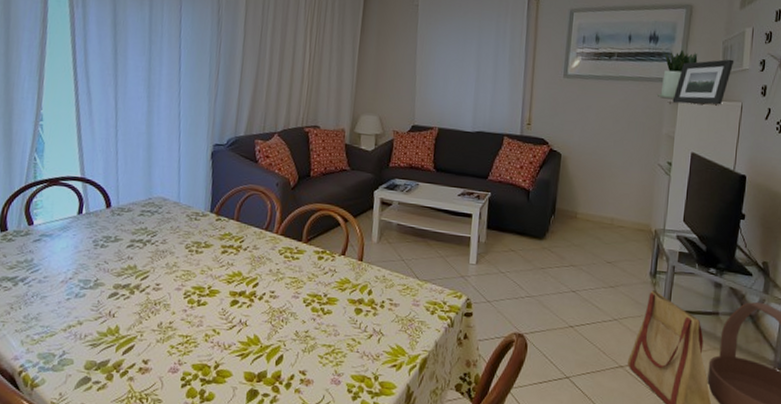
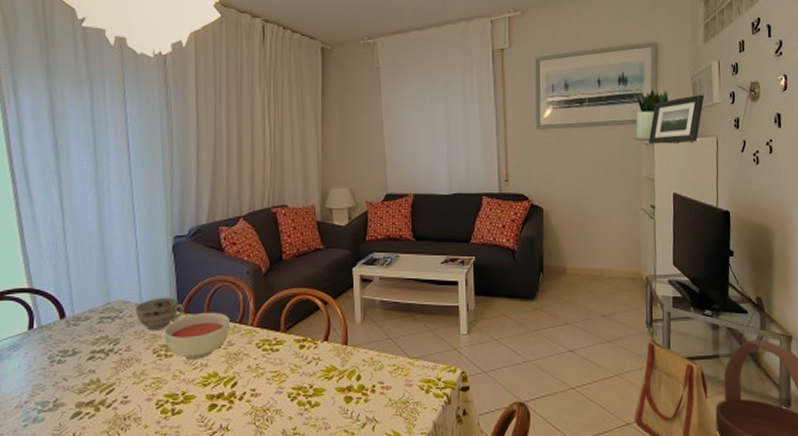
teacup: none [172,198,217,228] -> present [135,297,184,331]
bowl: none [196,216,257,259] -> present [163,312,230,359]

